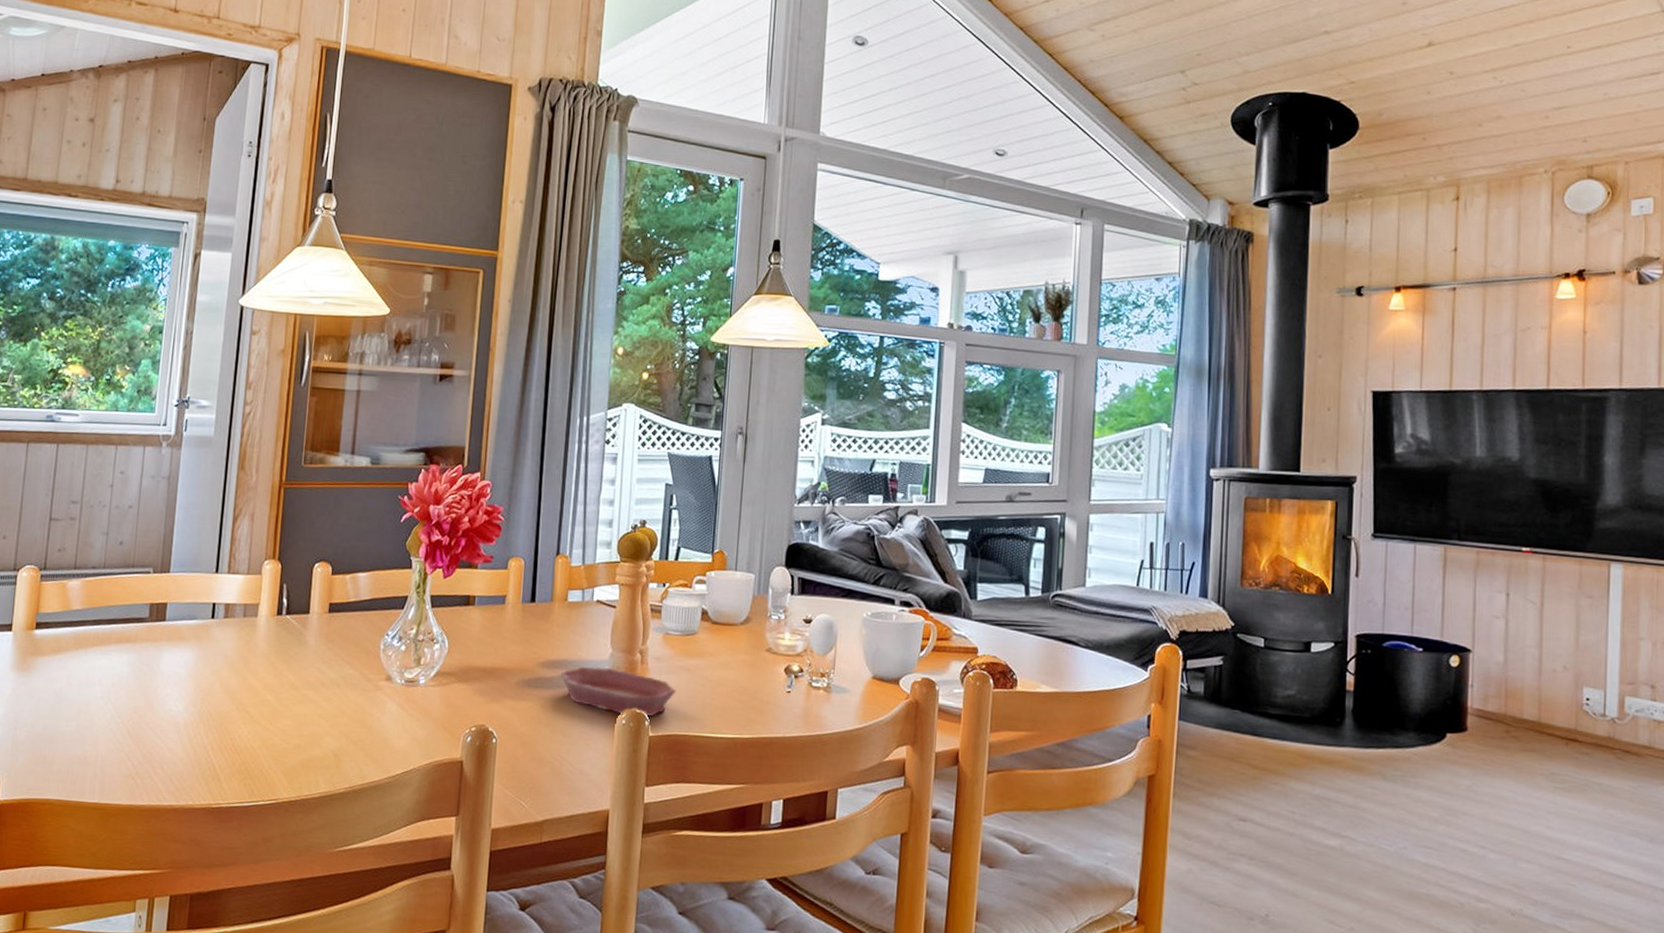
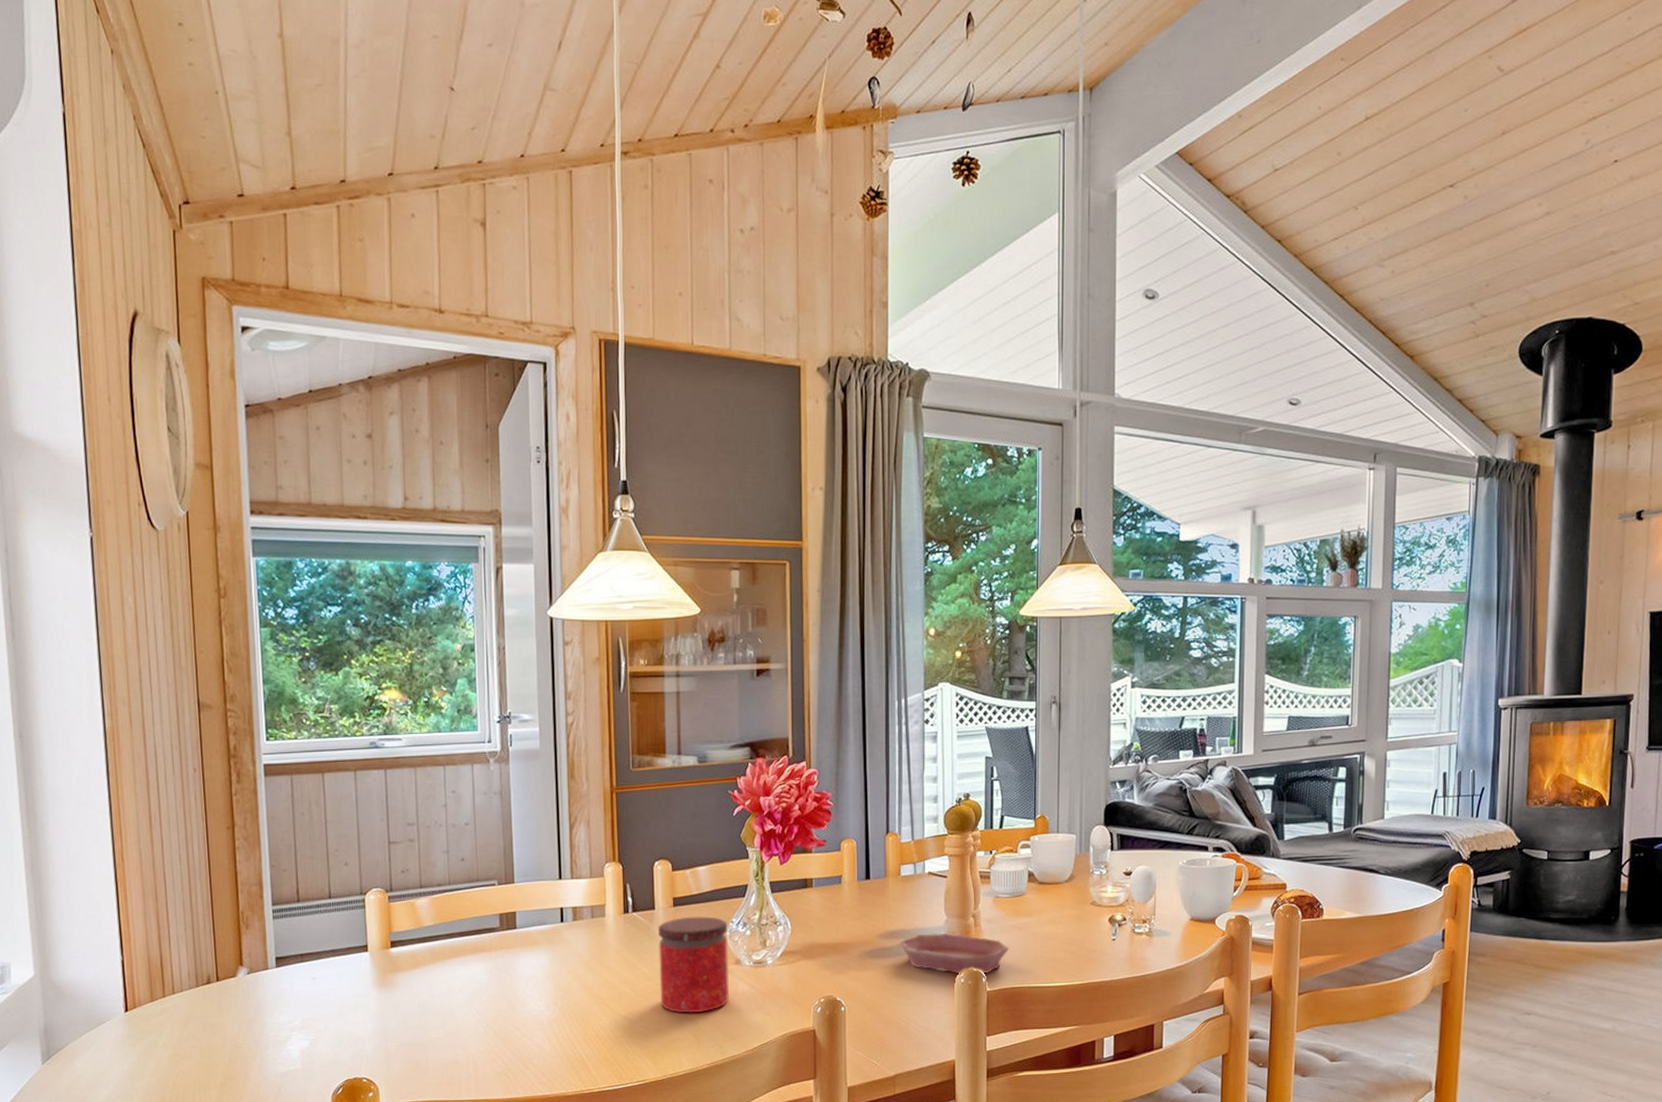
jam: none [303,624,383,730] -> present [658,916,730,1013]

